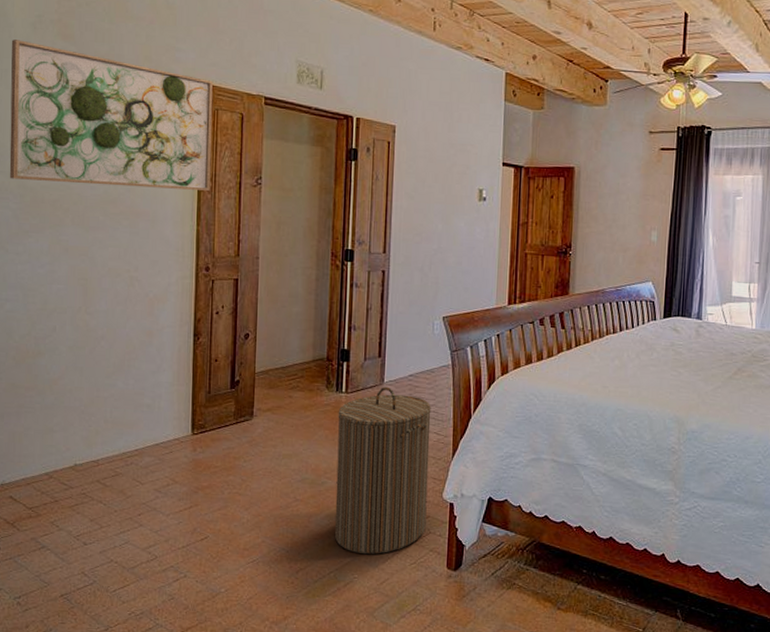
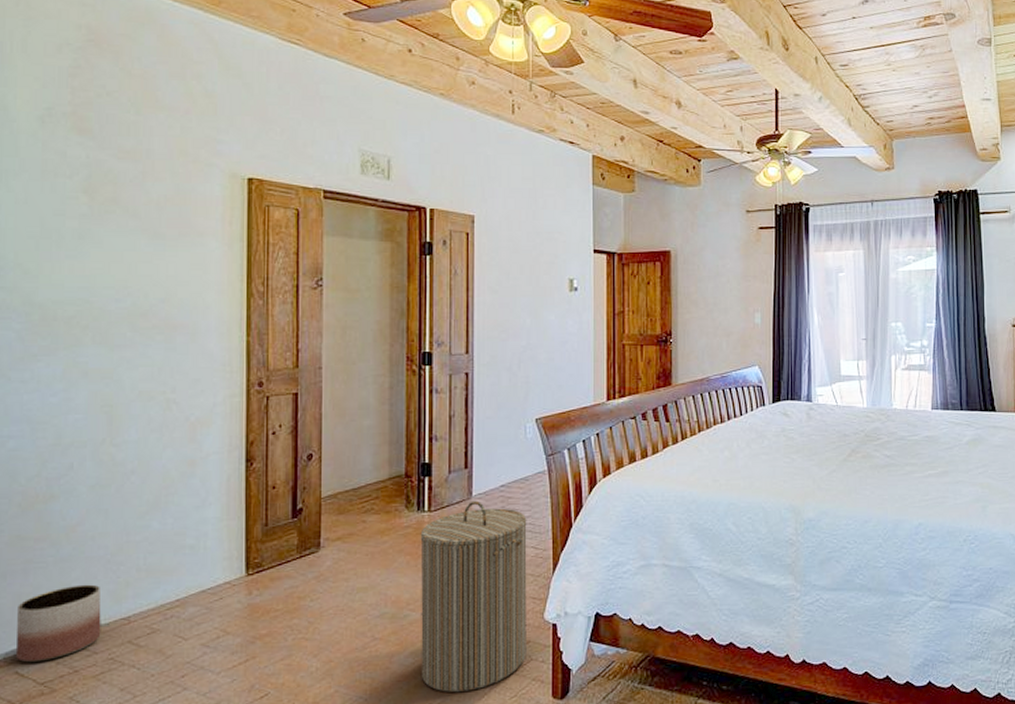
wall art: present [9,39,213,191] -> none [11,136,263,296]
planter: none [10,429,76,491] -> present [15,584,101,663]

